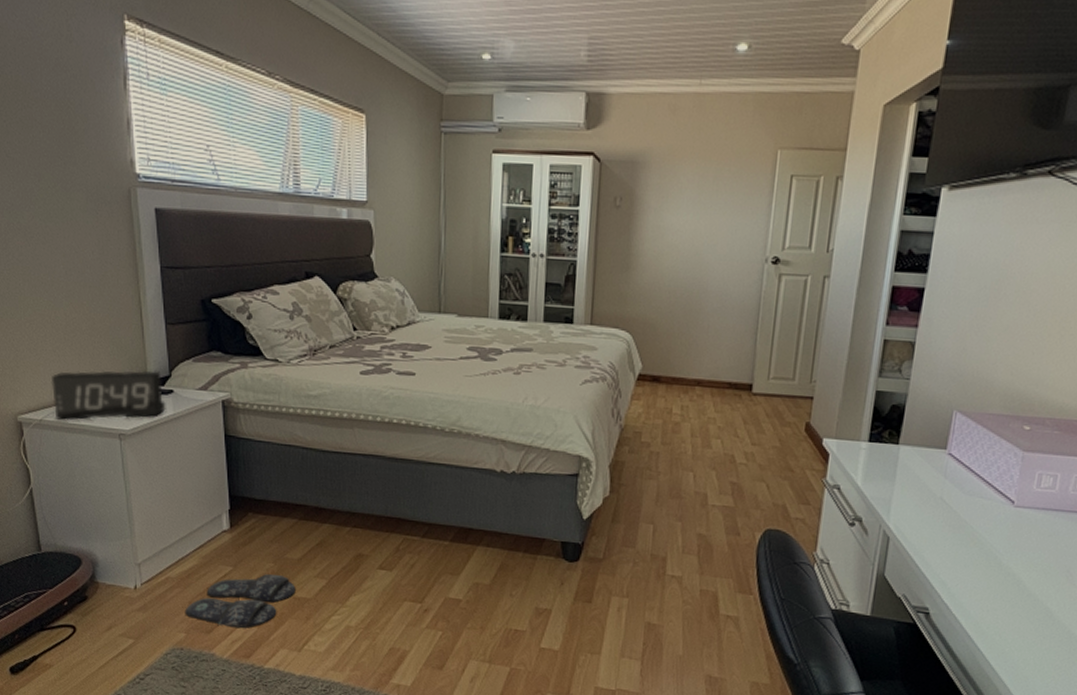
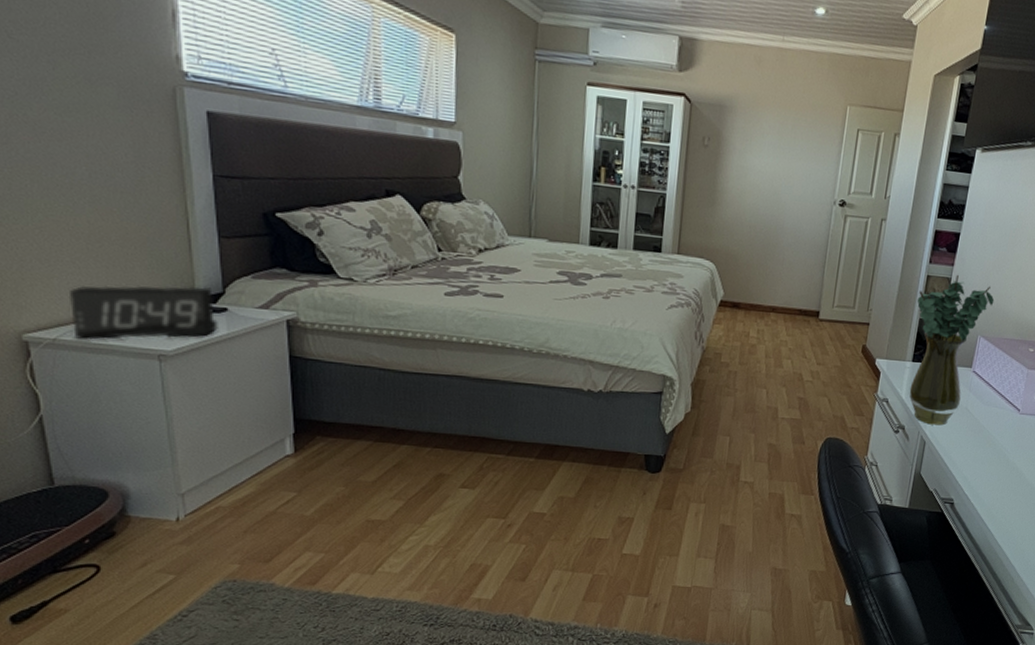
slippers: present [185,574,296,629] -> none [238,497,369,555]
vase: none [866,337,974,519] -> present [909,274,995,426]

